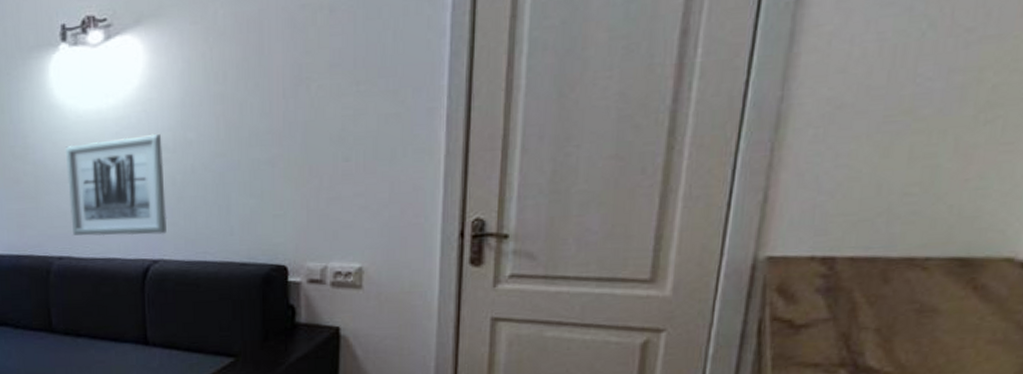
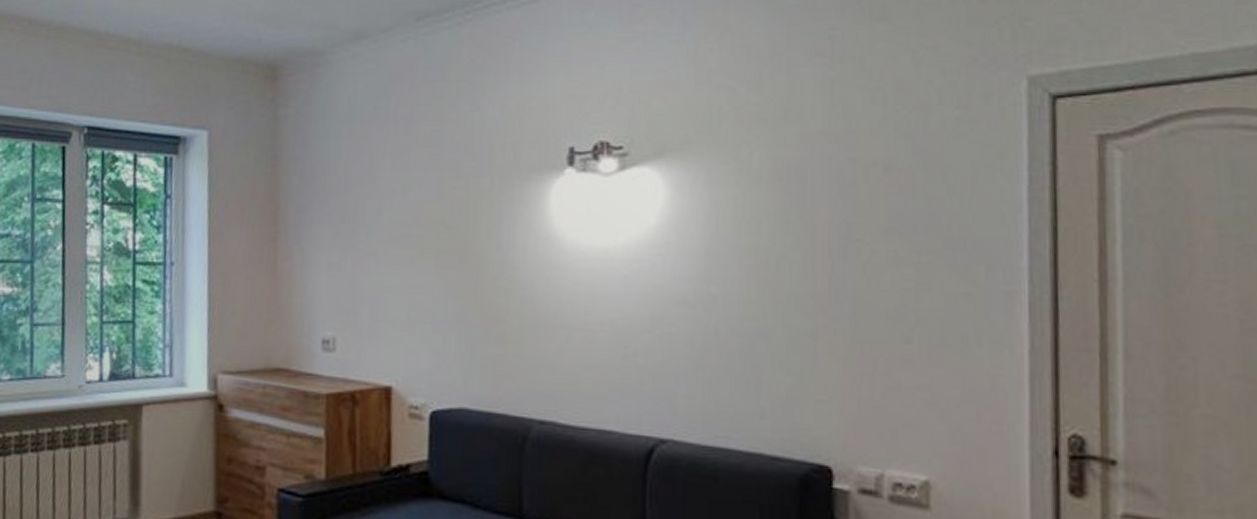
wall art: present [65,133,167,236] -> none [559,282,681,407]

